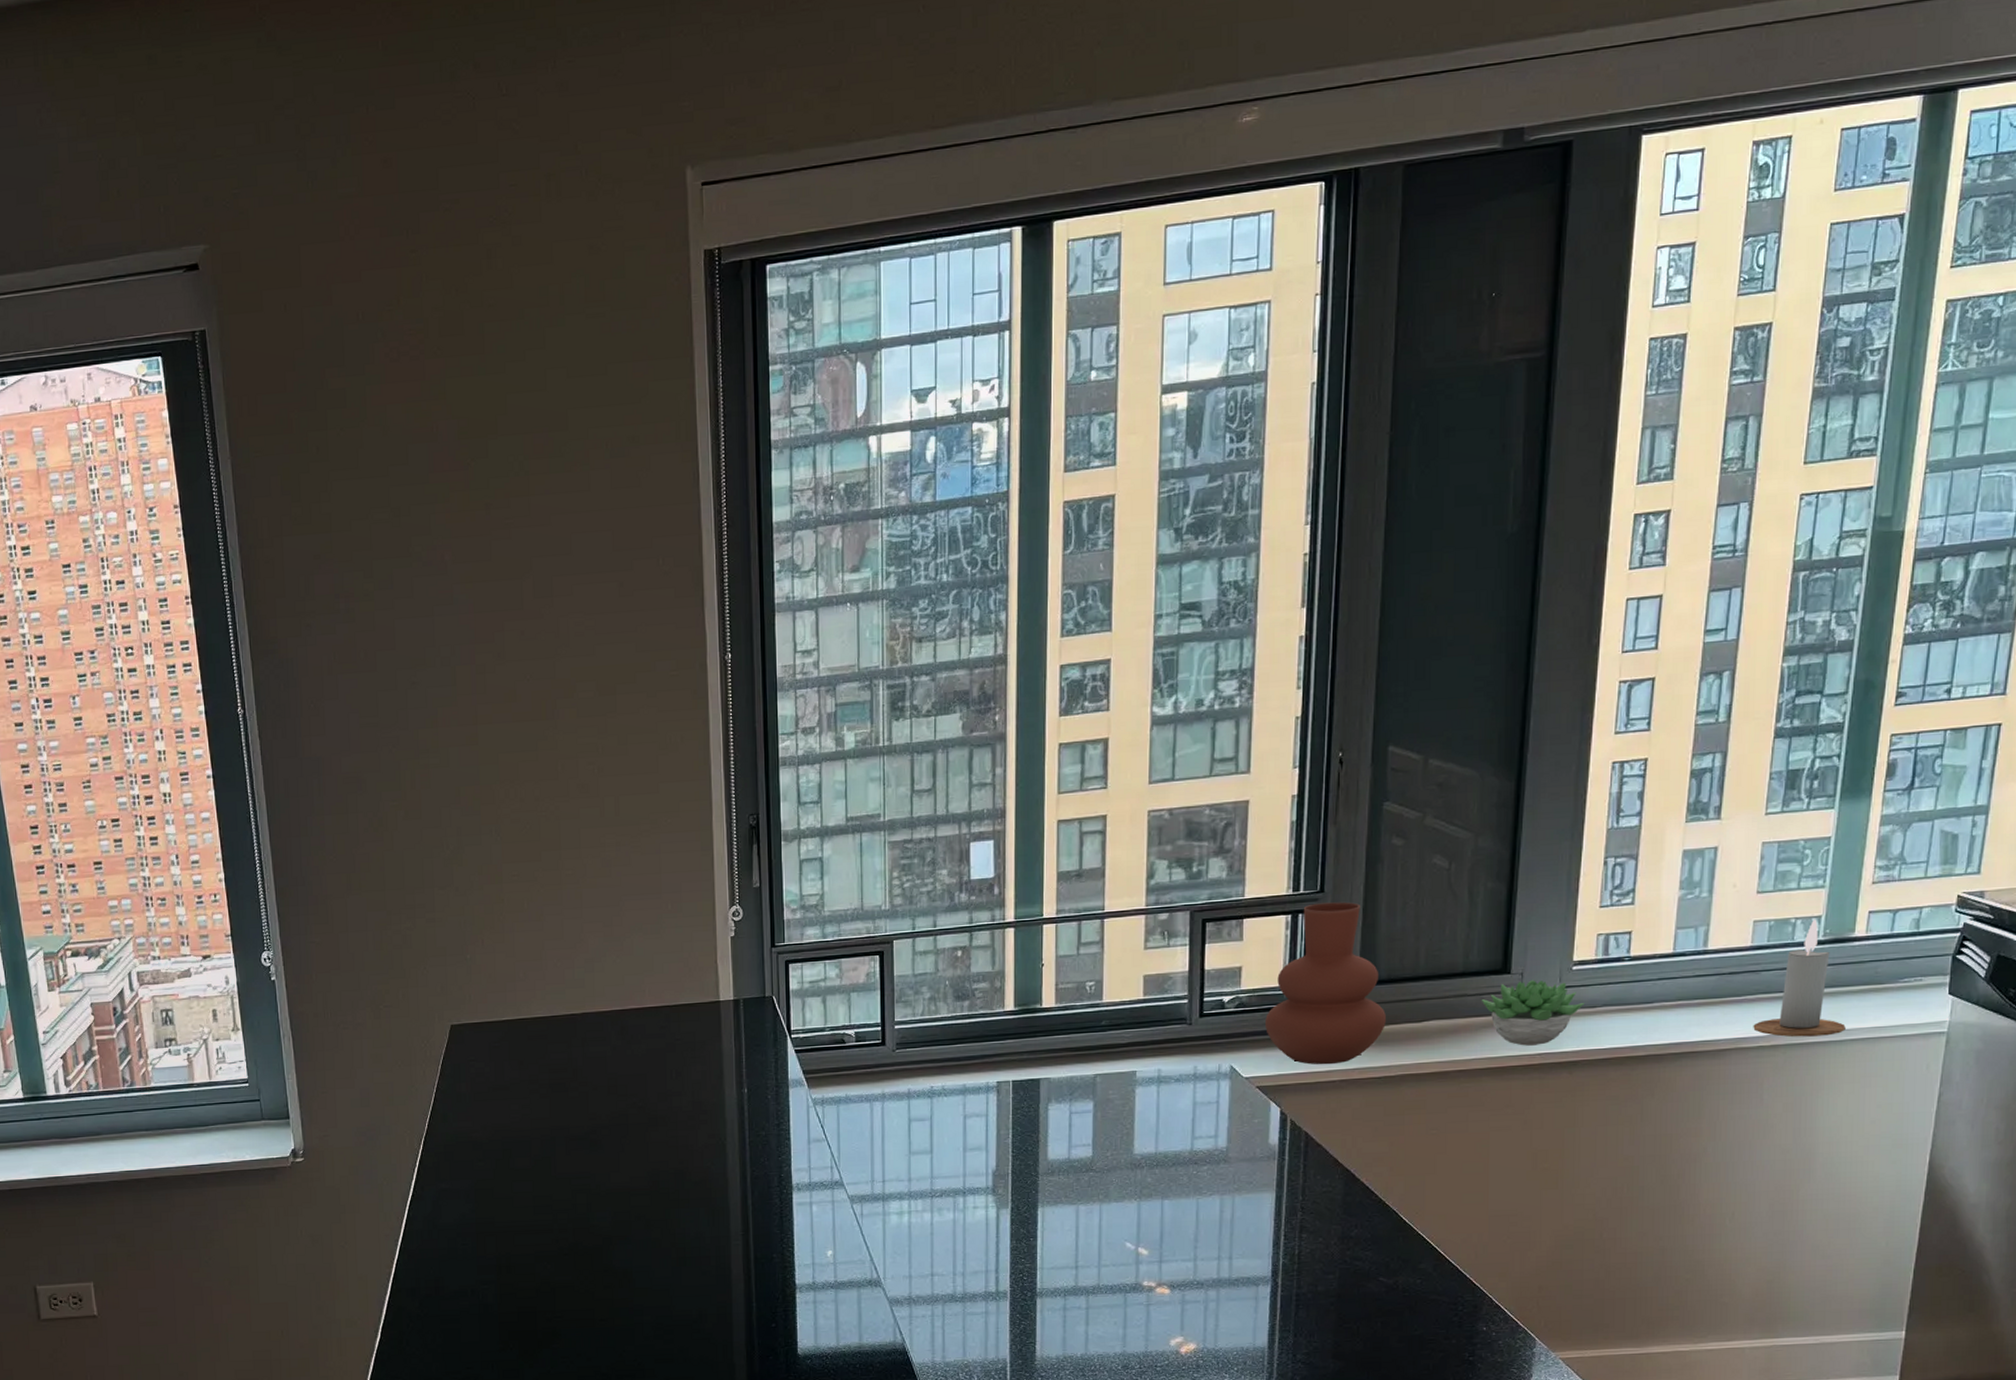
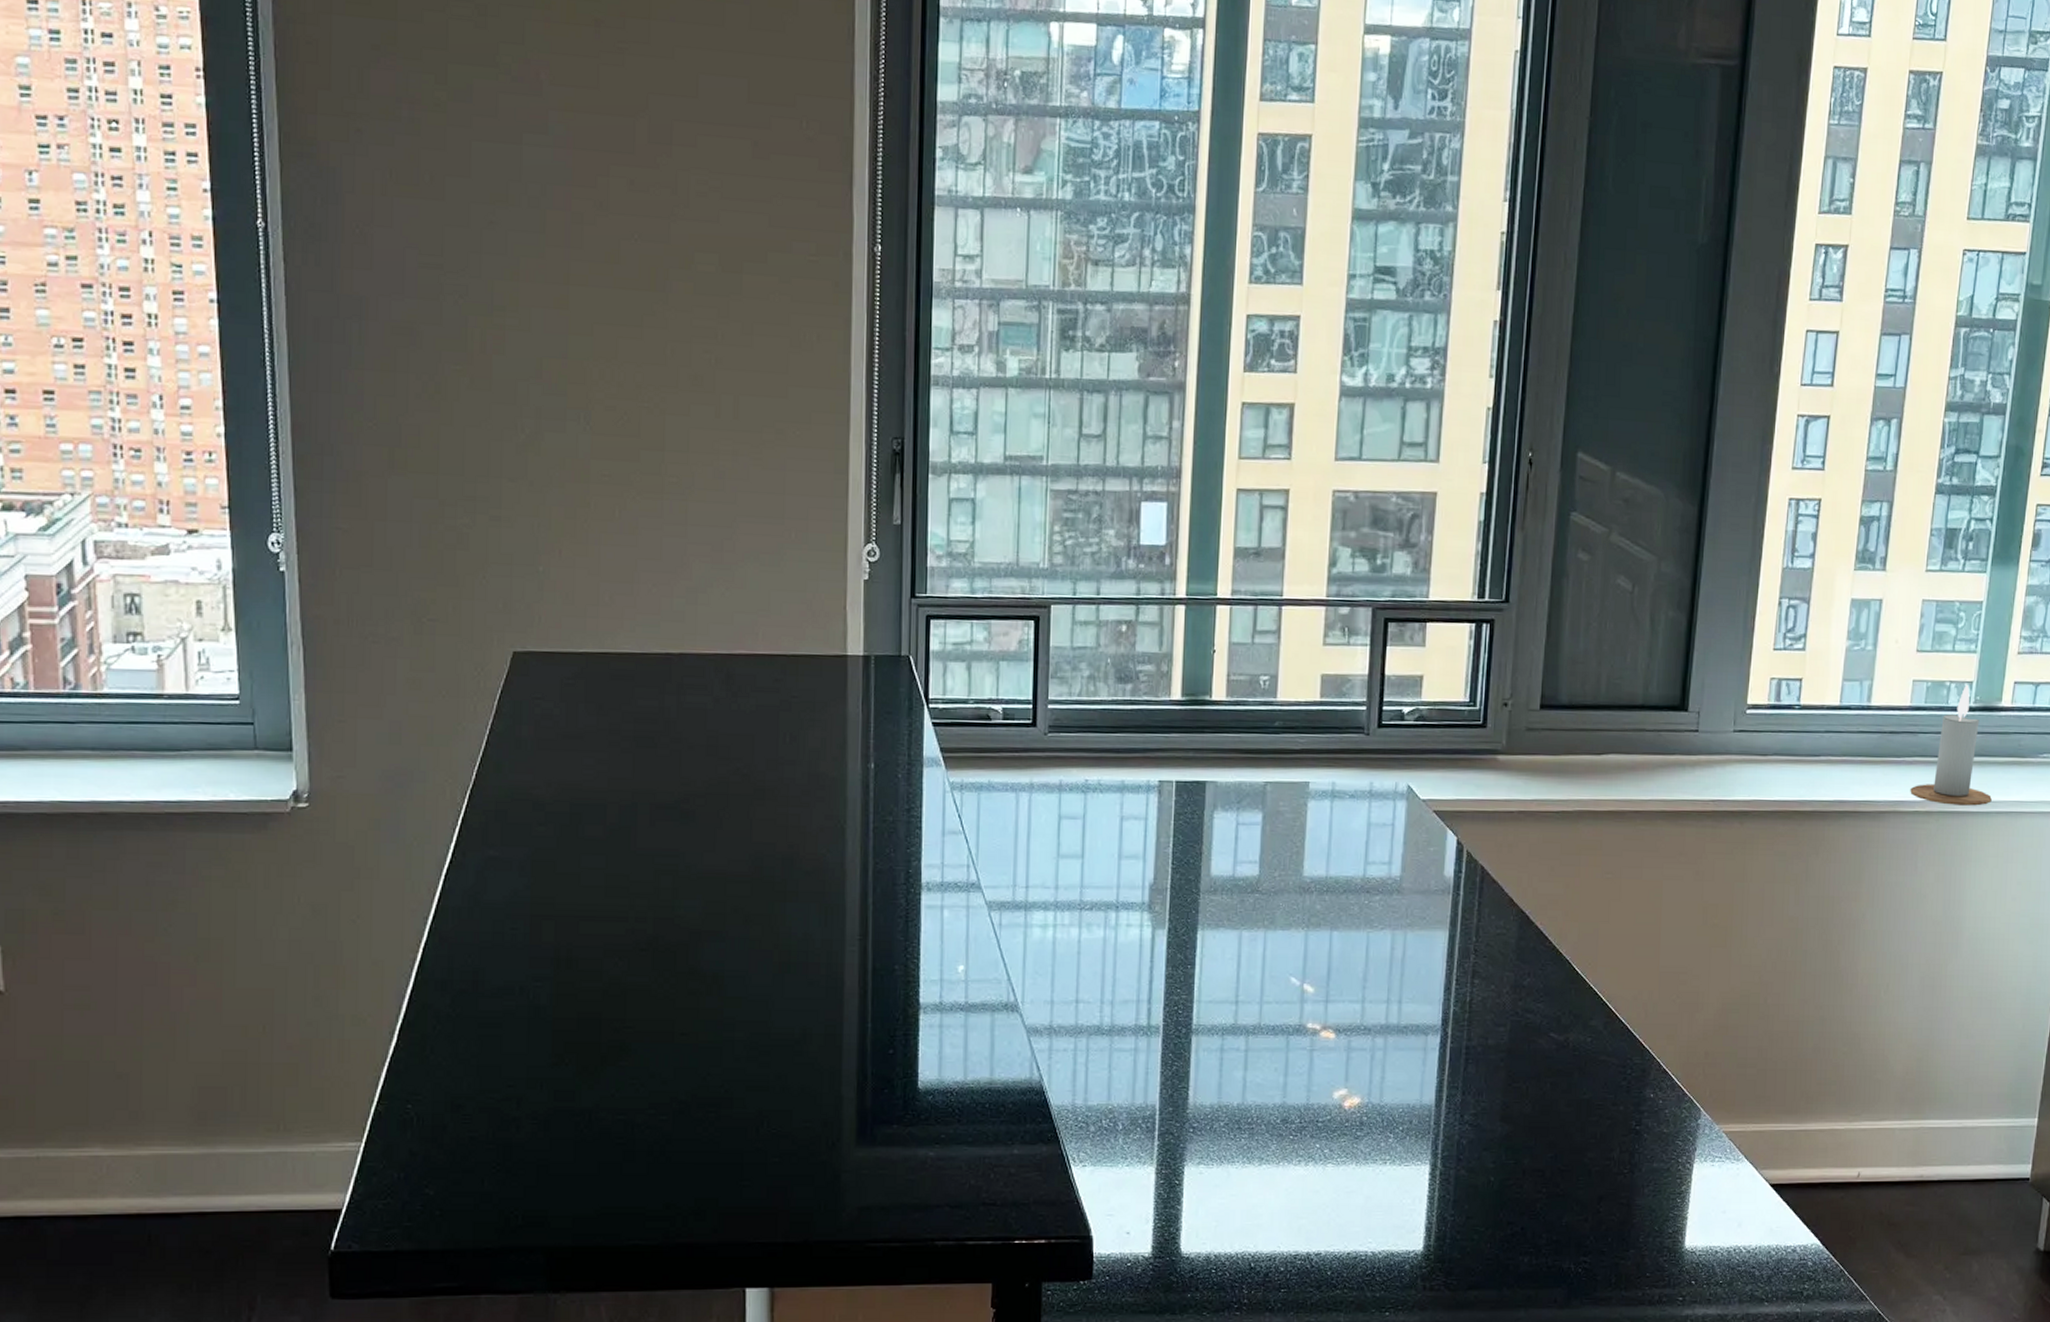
vase: present [1265,902,1386,1065] -> none [1445,614,1566,793]
succulent plant: present [1481,980,1584,1046] -> none [1658,720,1757,791]

